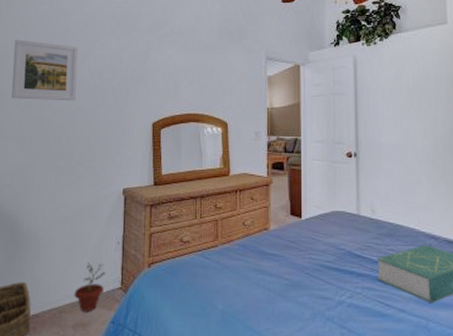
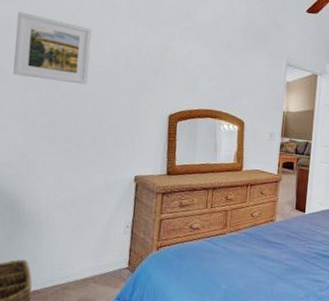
potted plant: present [74,262,106,313] -> none [78,243,113,290]

